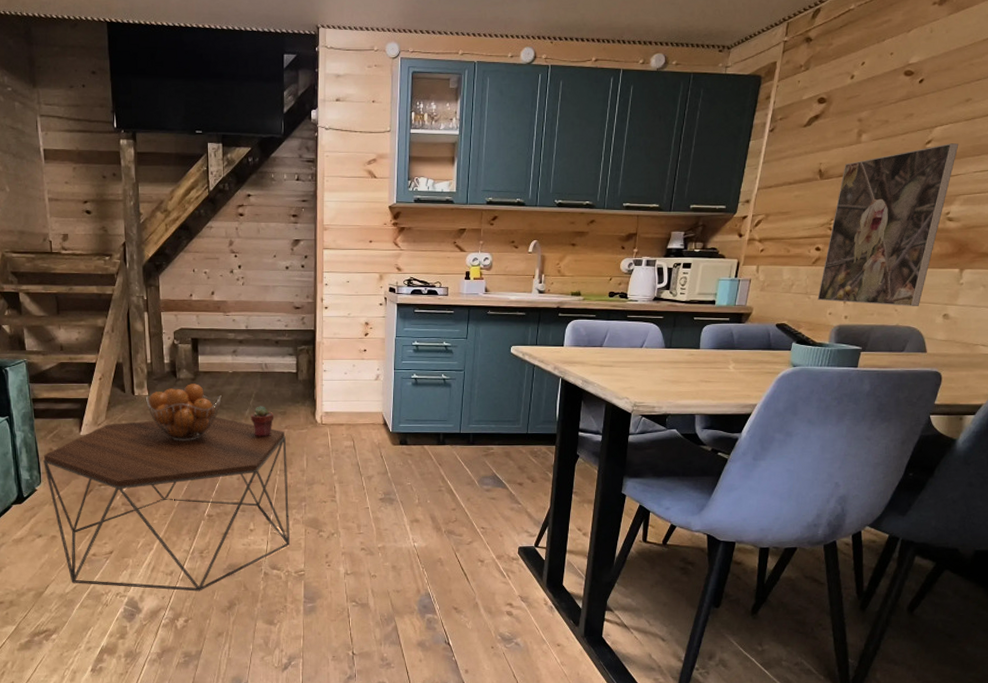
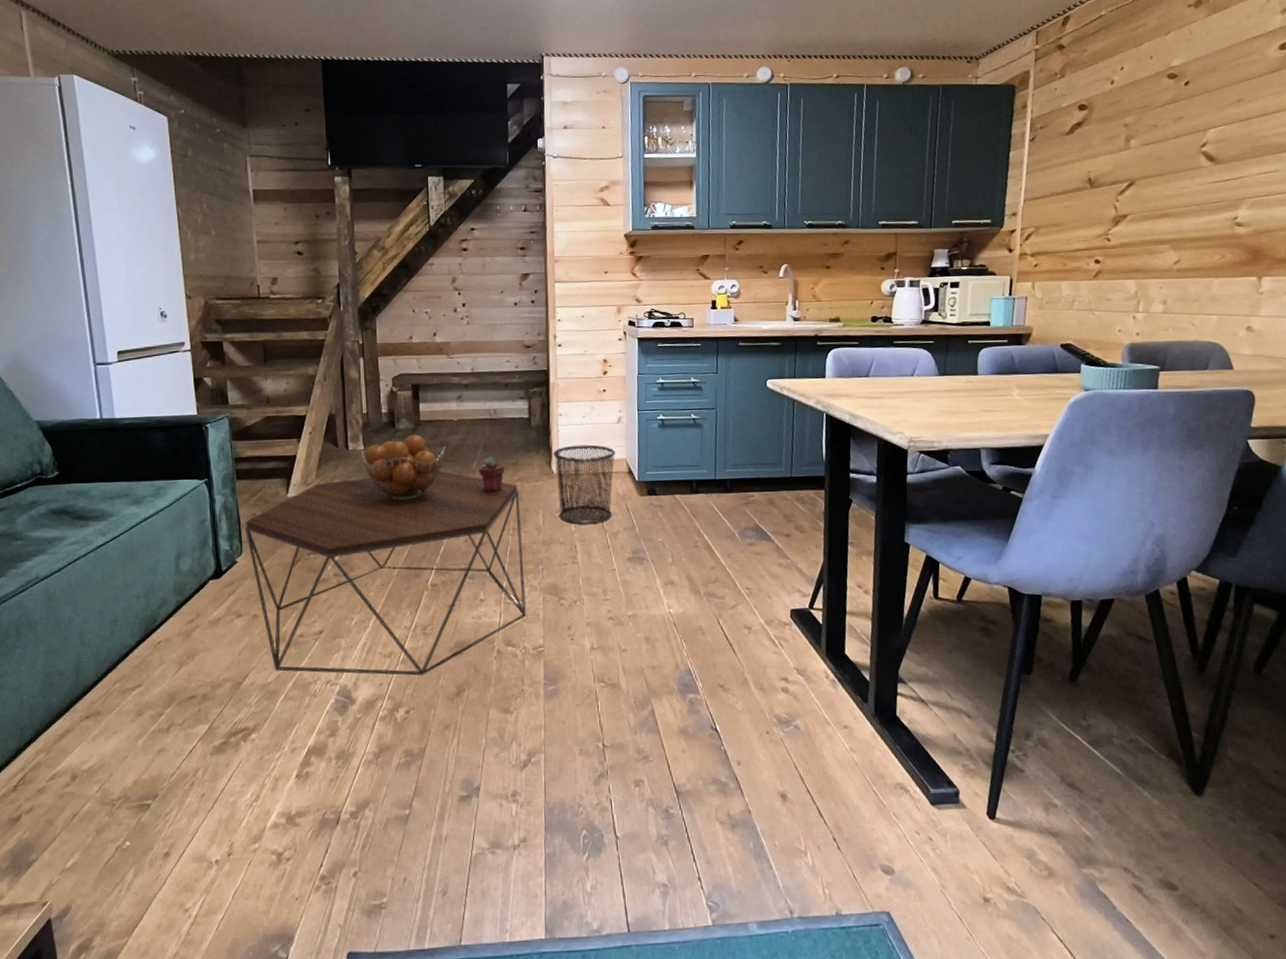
waste bin: none [317,398,373,468] -> present [552,444,616,524]
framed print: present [817,143,959,306] -> none [1103,145,1237,320]

